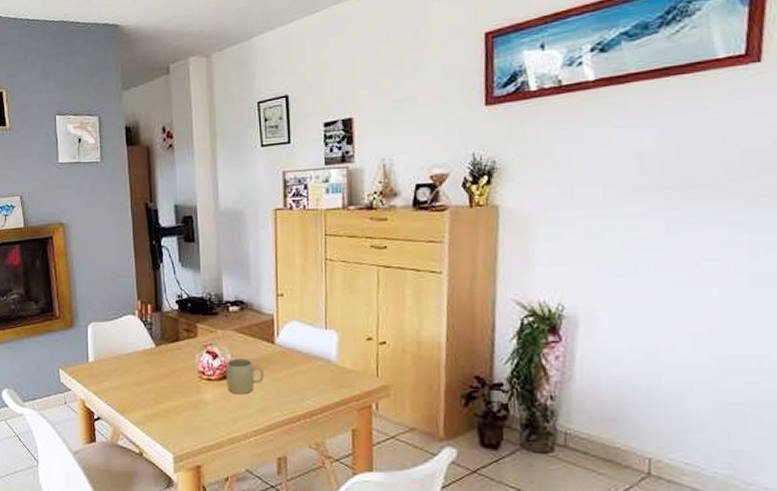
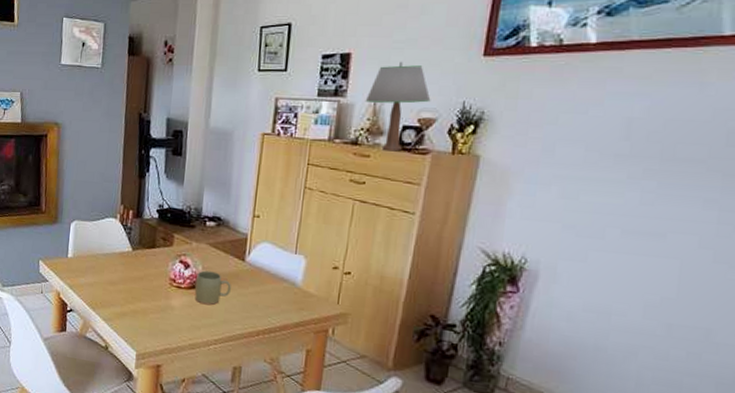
table lamp: none [373,121,440,212] -> present [365,62,431,152]

